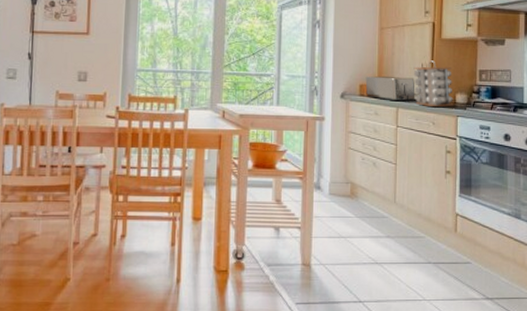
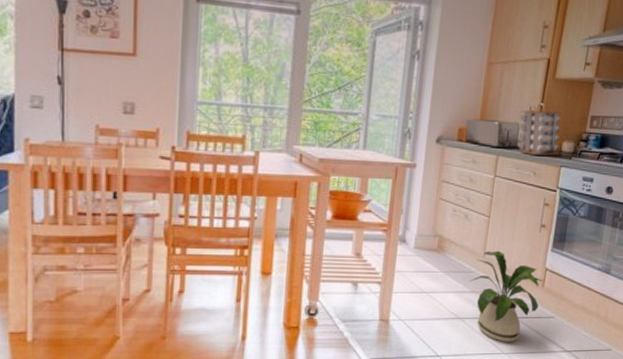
house plant: none [383,196,455,288] -> present [469,250,543,342]

